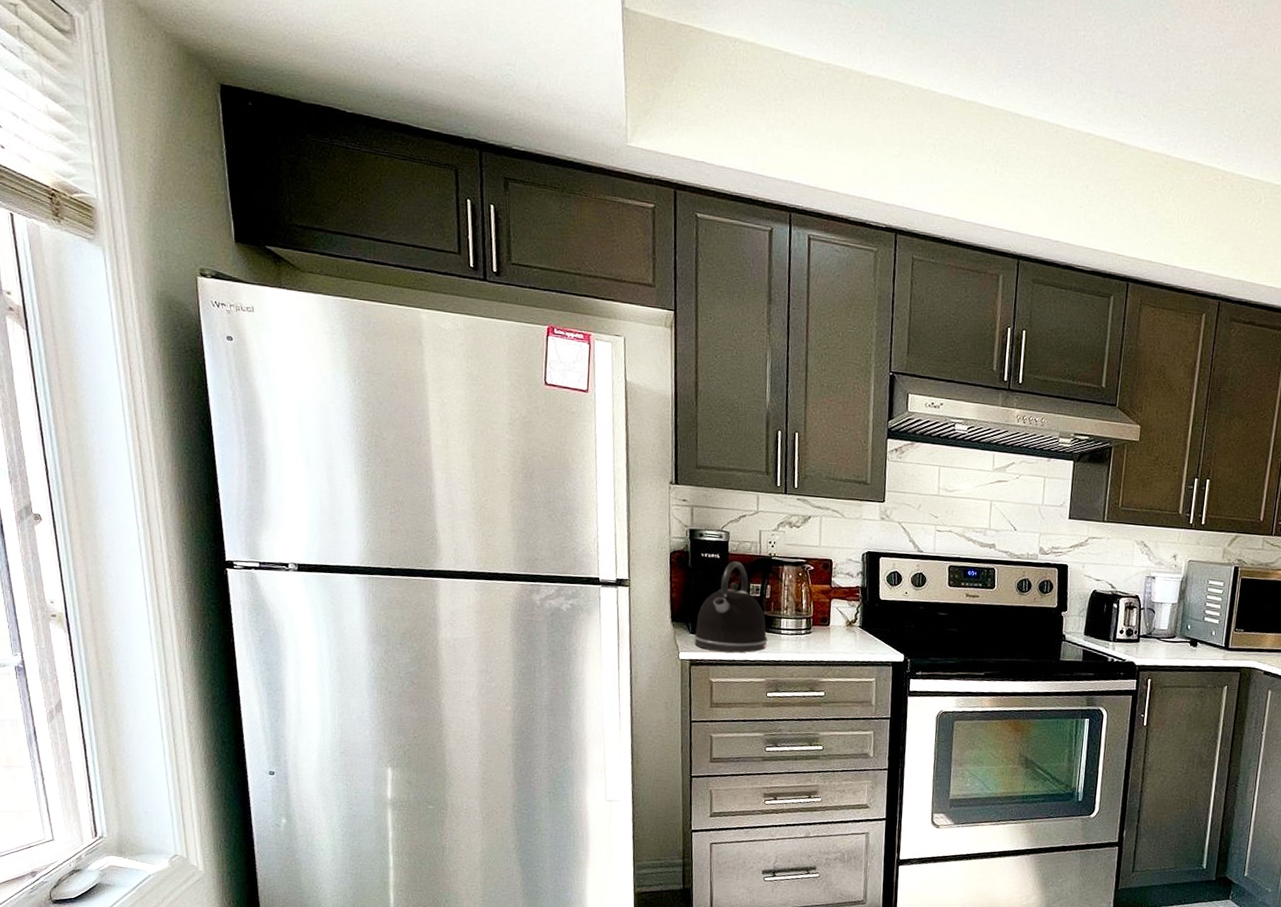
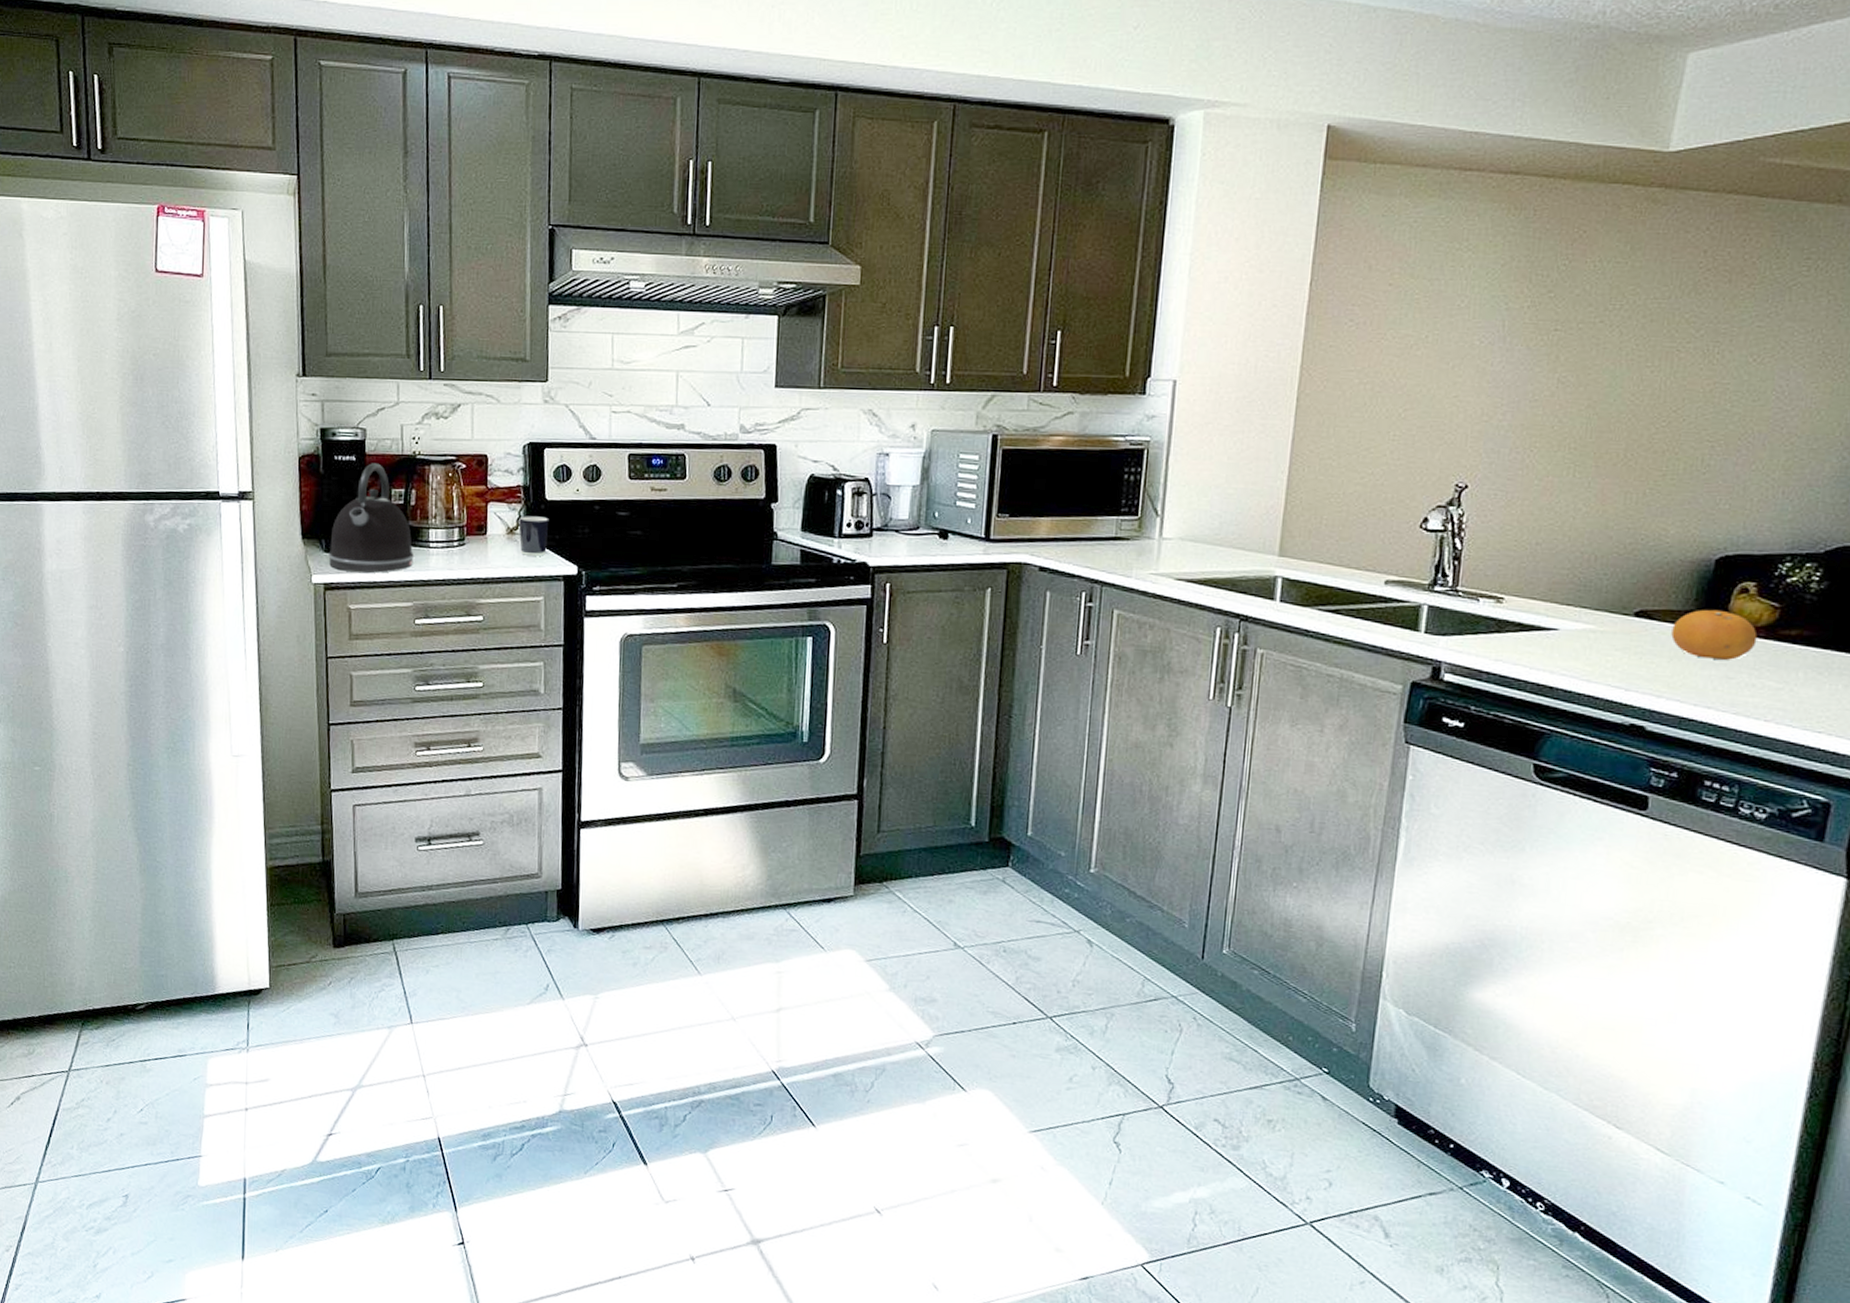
mug: none [856,611,882,645] -> present [518,516,550,556]

